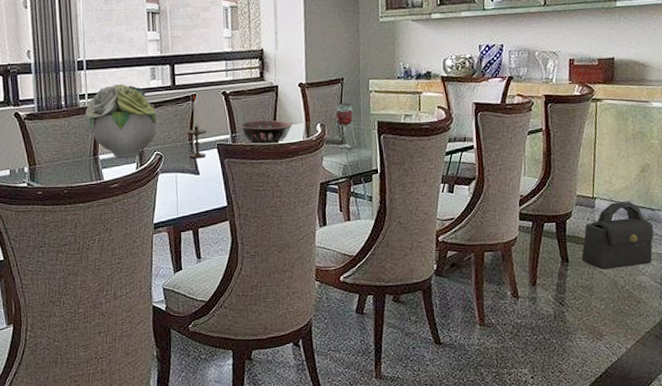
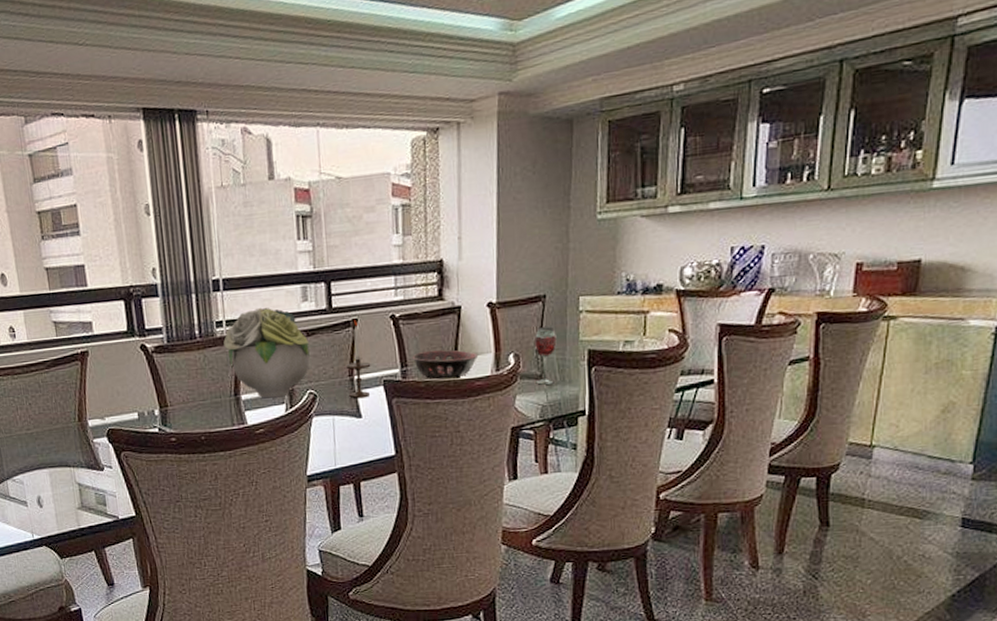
handbag: present [581,201,654,270] -> none [847,450,951,536]

